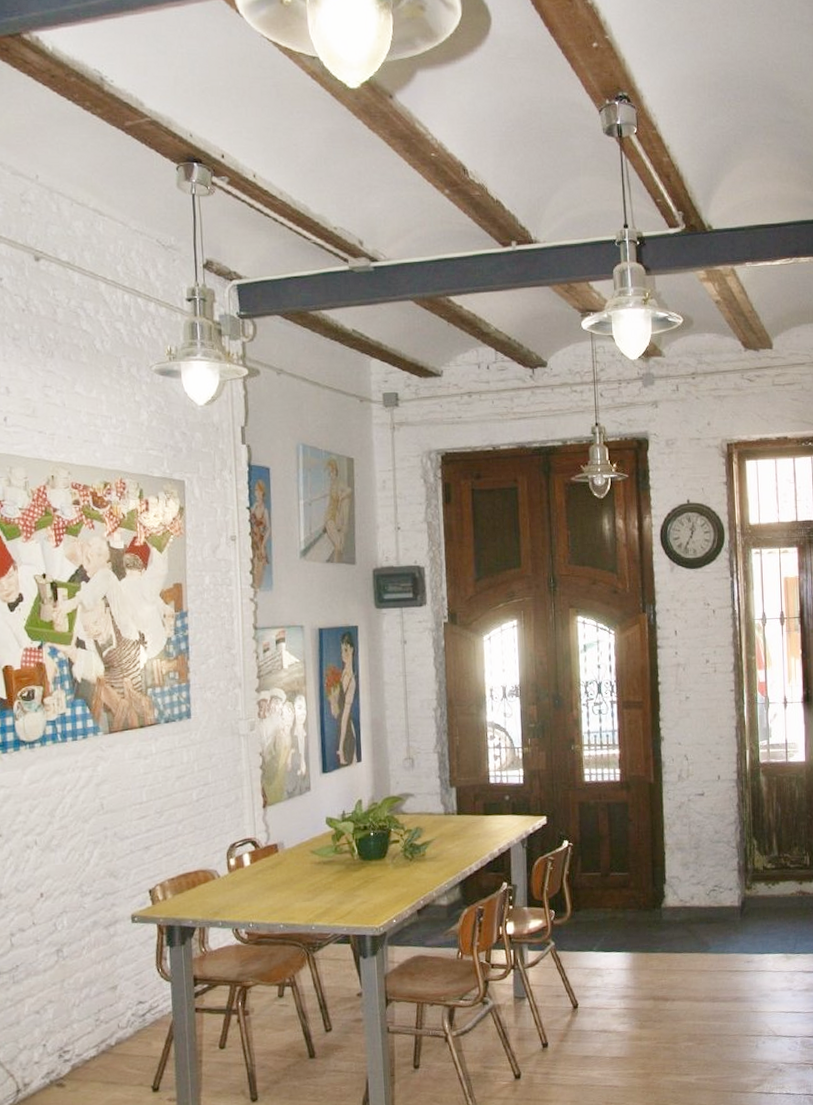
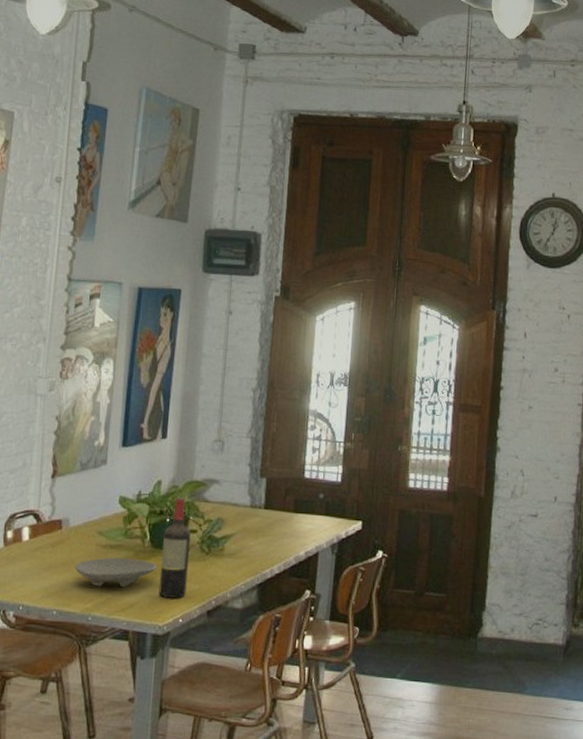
bowl: none [294,871,367,900] -> present [75,557,157,588]
wine bottle: none [370,813,396,903] -> present [158,497,192,598]

